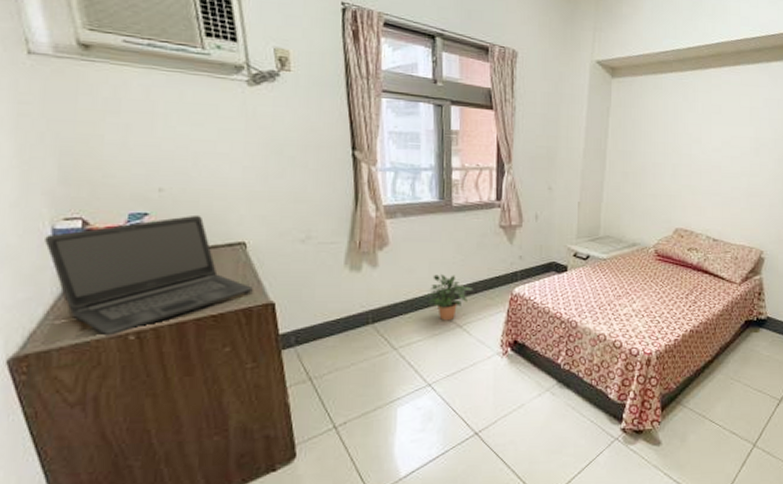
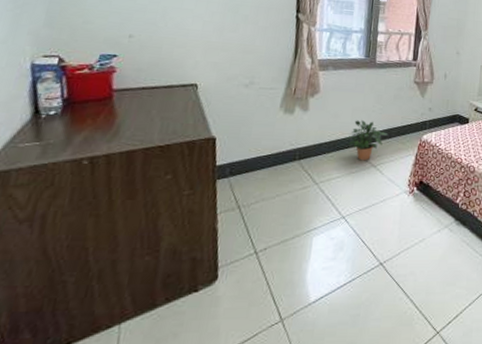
laptop: present [45,214,253,336] -> none [23,58,199,160]

